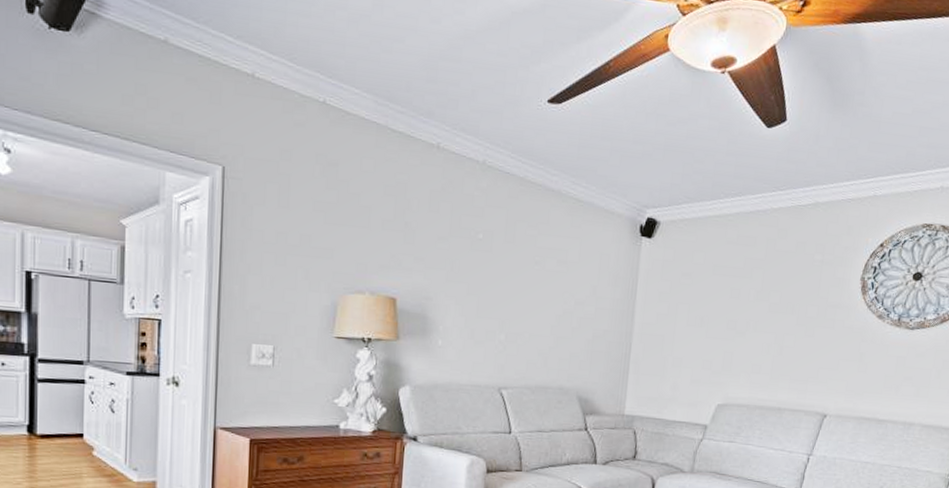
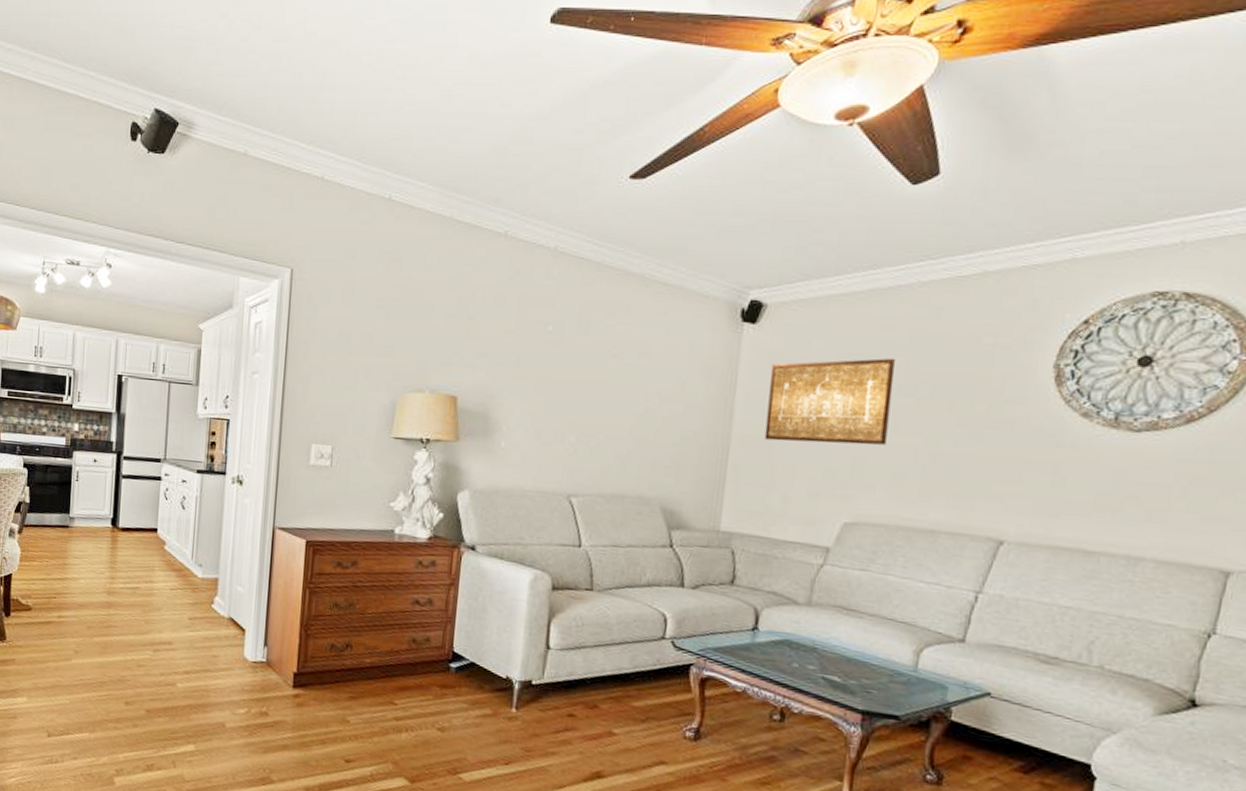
wall art: none [658,270,754,341] -> present [764,358,895,445]

